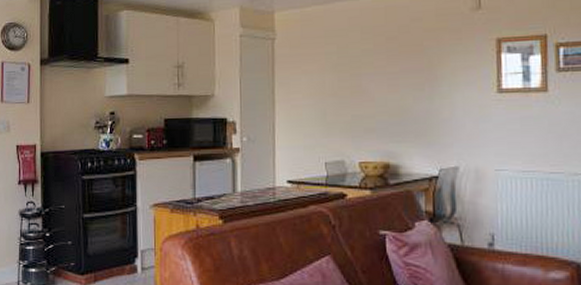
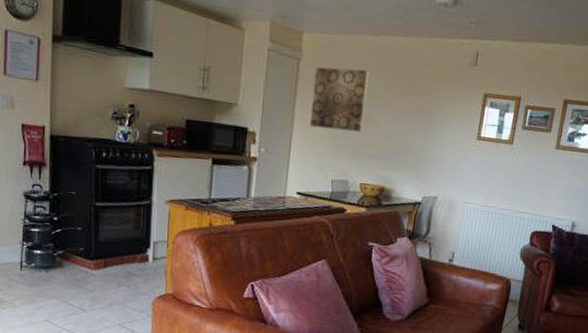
wall art: none [292,37,353,108] -> present [309,67,369,133]

